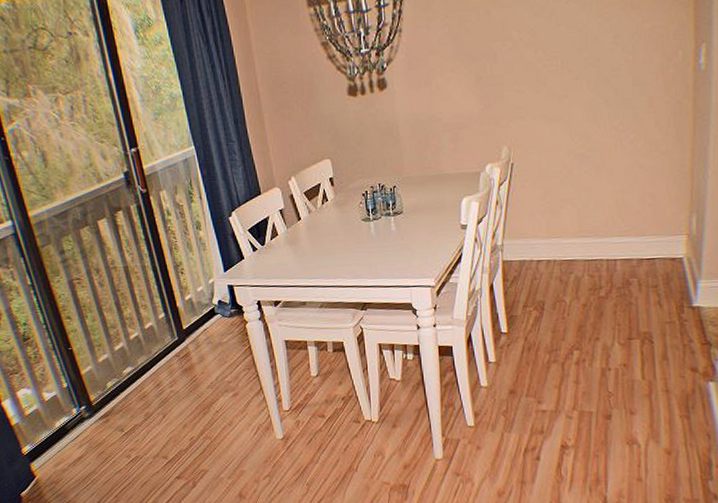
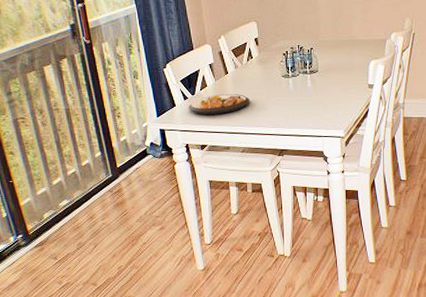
plate: none [258,242,326,268] -> present [188,94,249,115]

